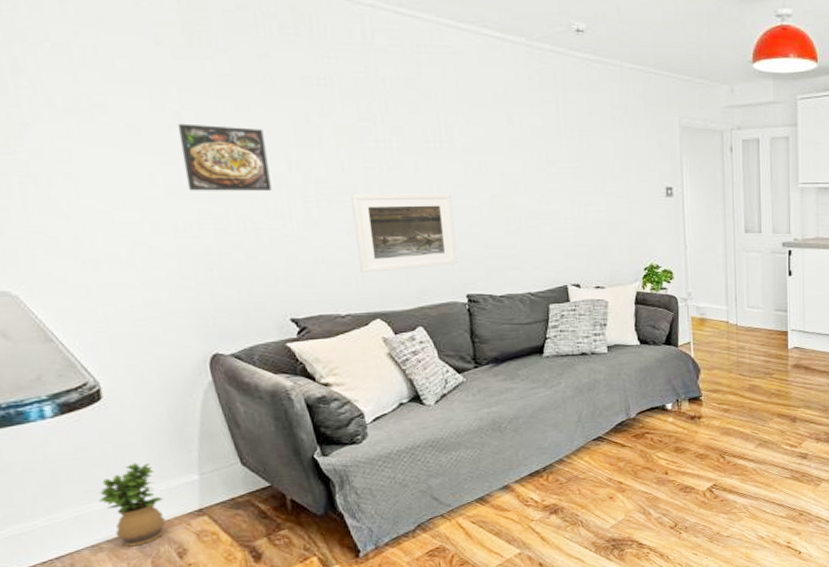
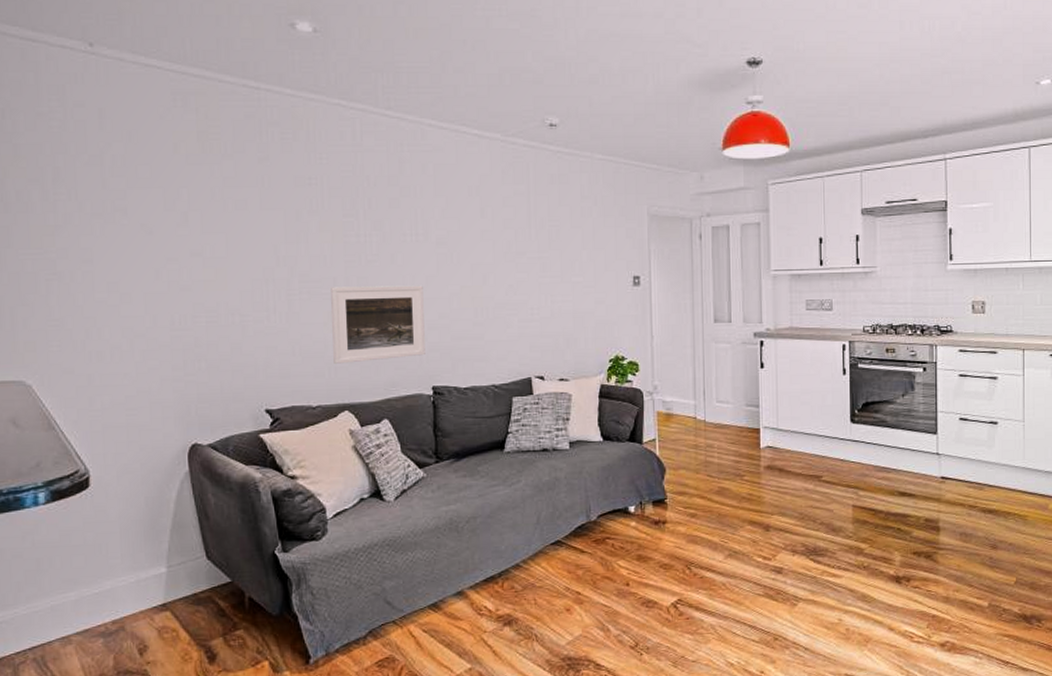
potted plant: present [98,463,166,547] -> none [74,553,132,640]
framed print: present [177,123,272,191] -> none [184,223,260,286]

